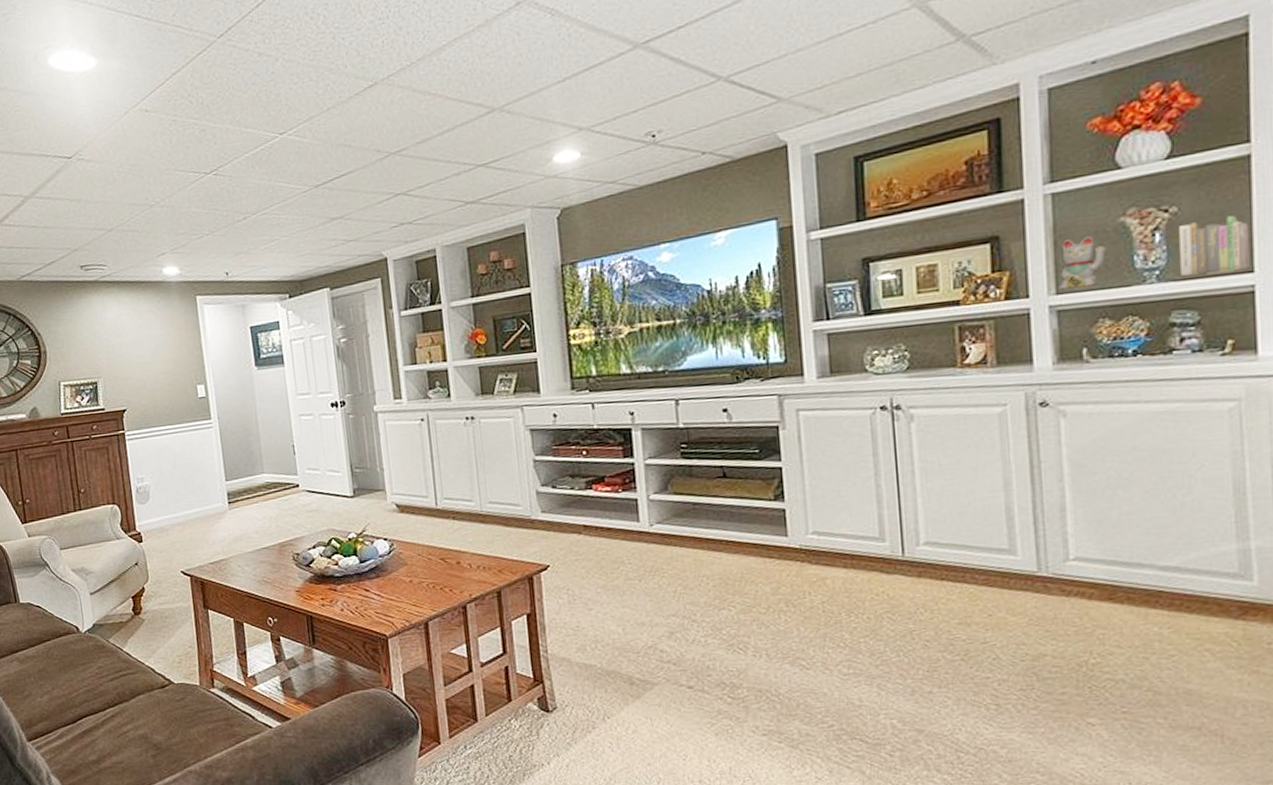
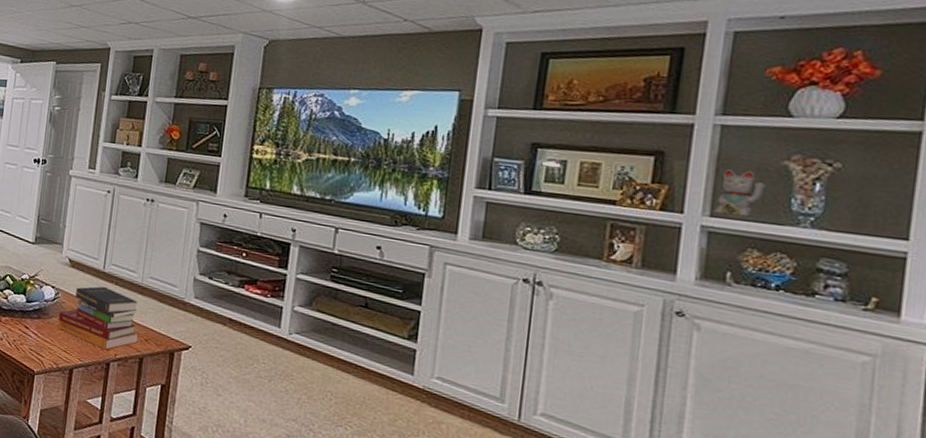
books: none [398,524,492,593] -> present [58,286,140,351]
books: present [1179,215,1250,277] -> none [835,181,910,237]

